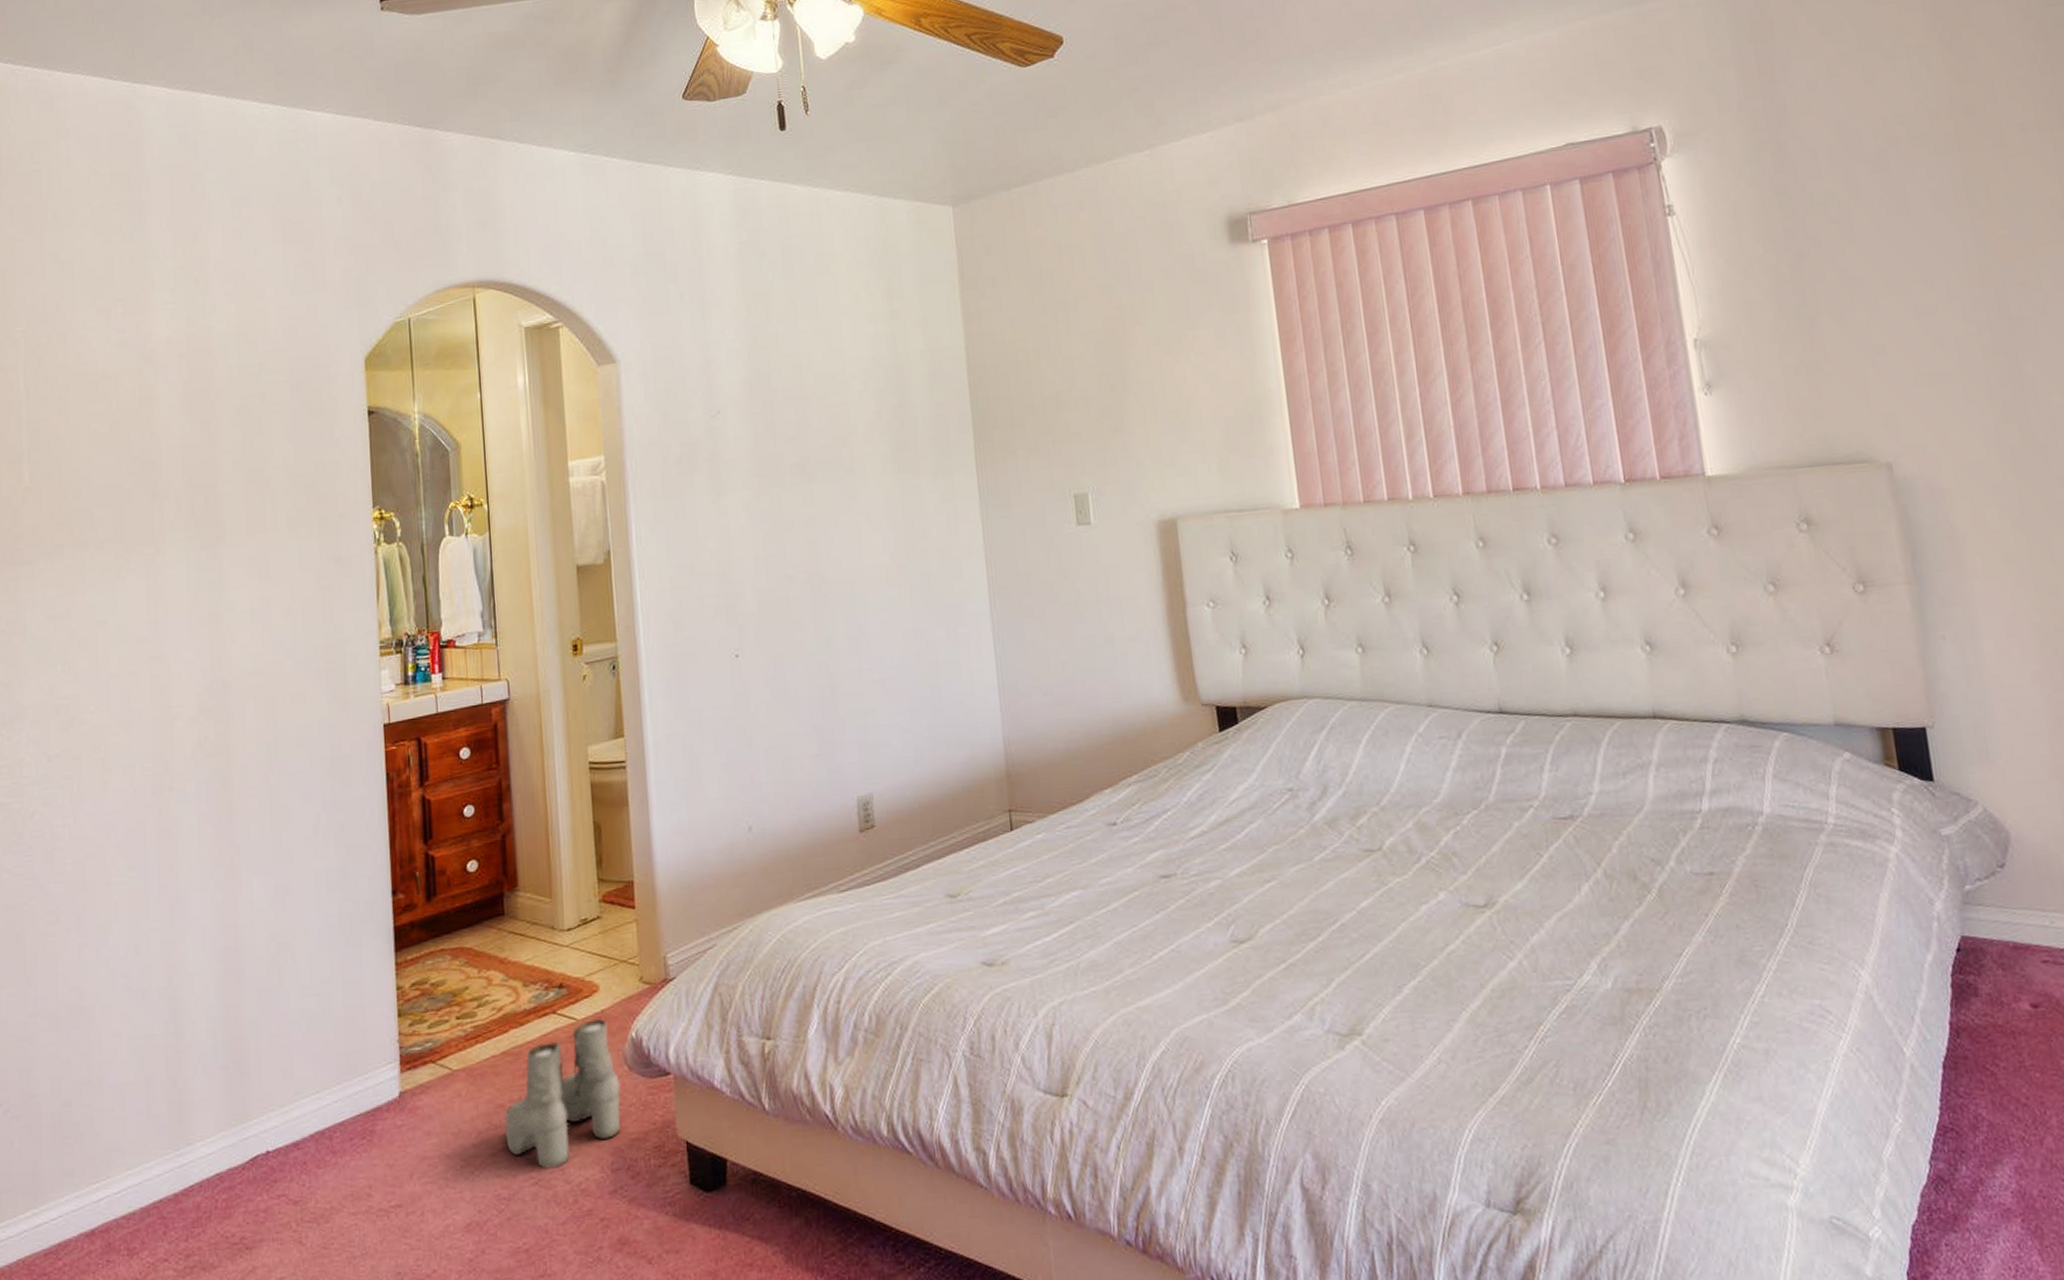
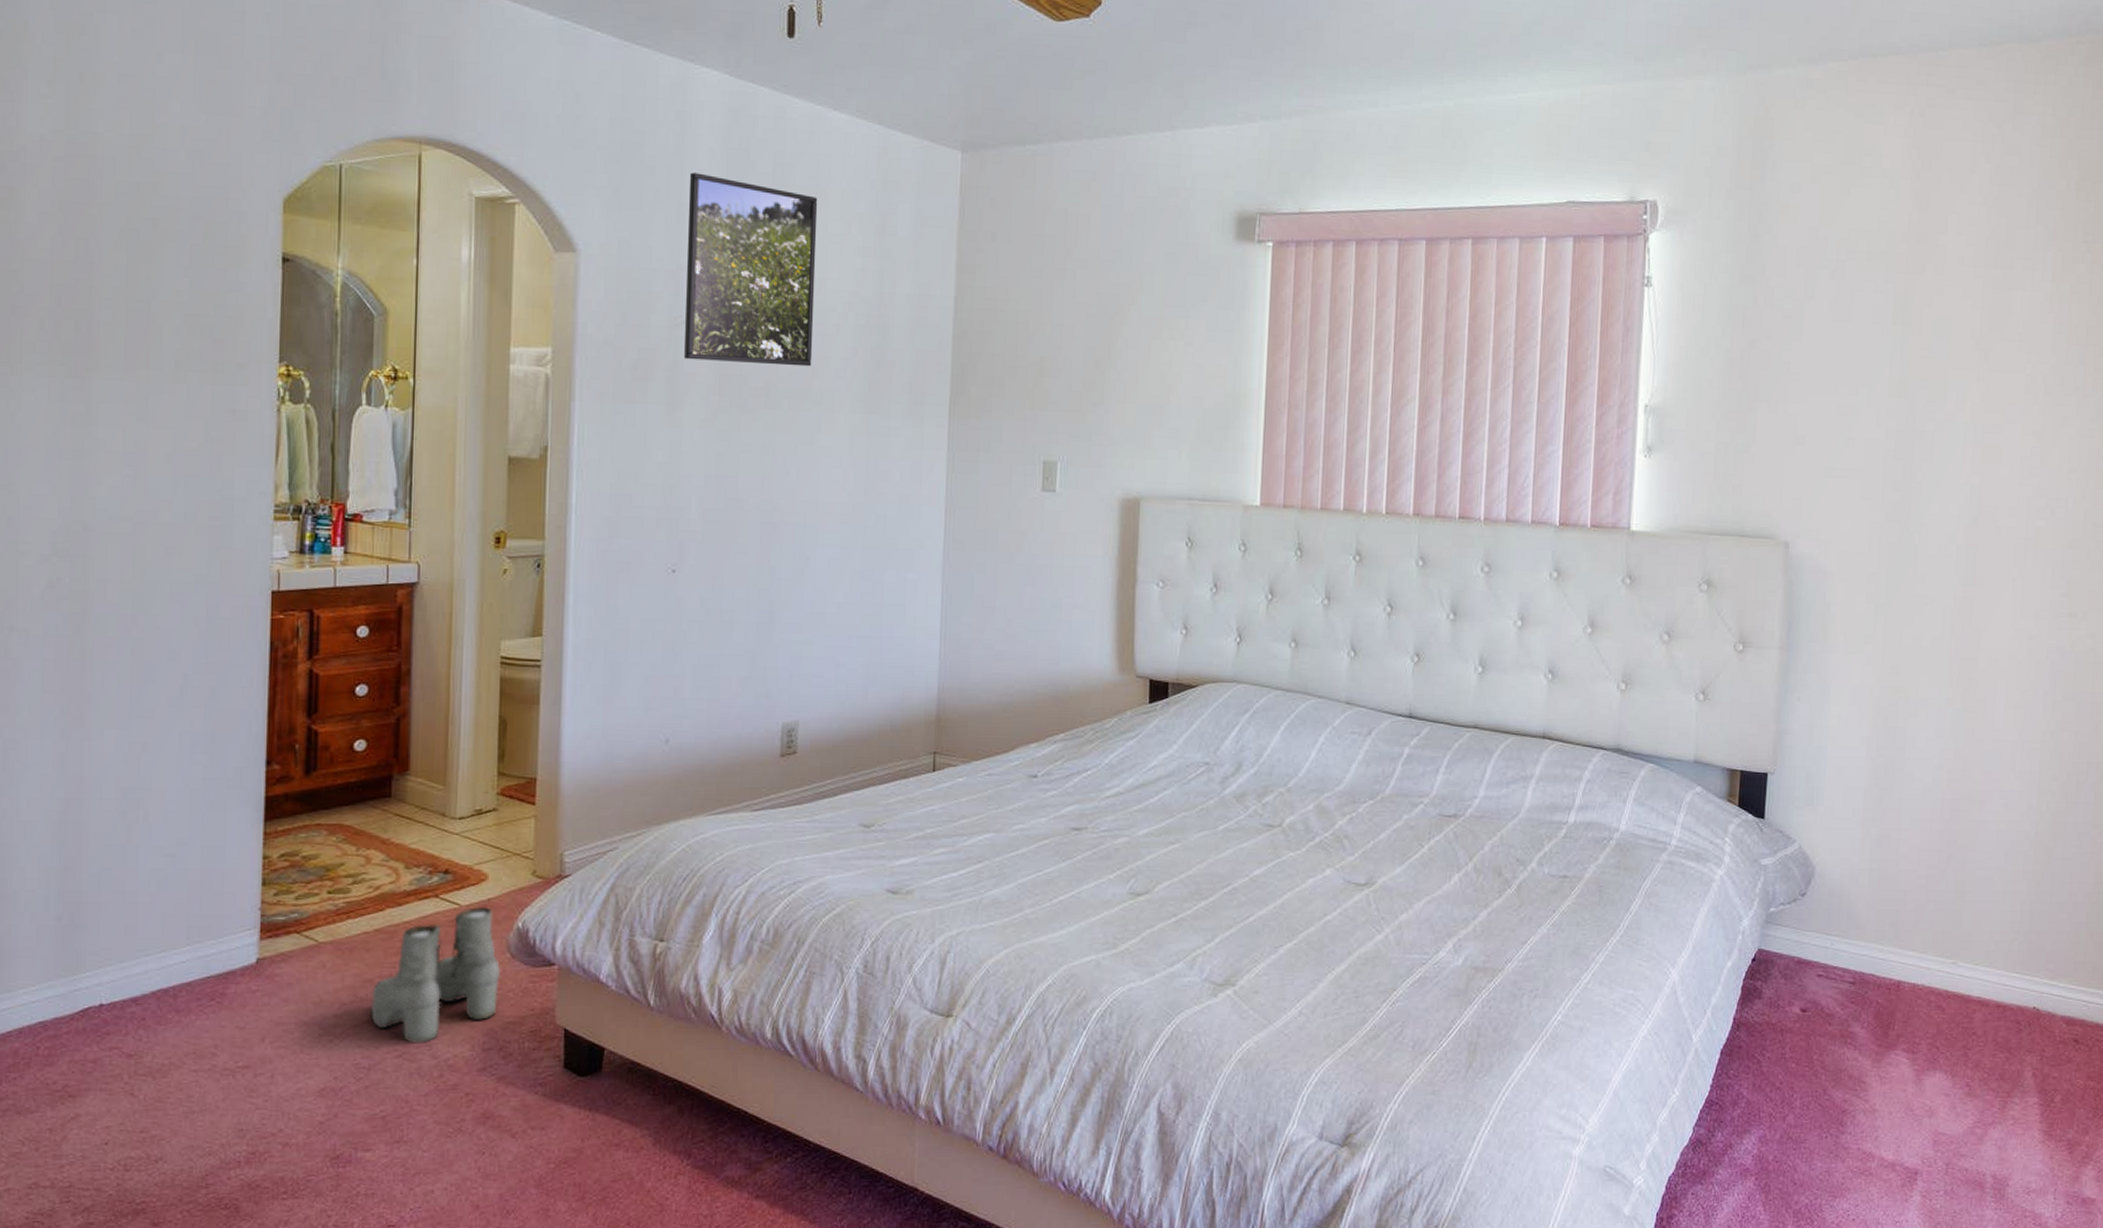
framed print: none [708,270,840,448] -> present [683,172,818,367]

